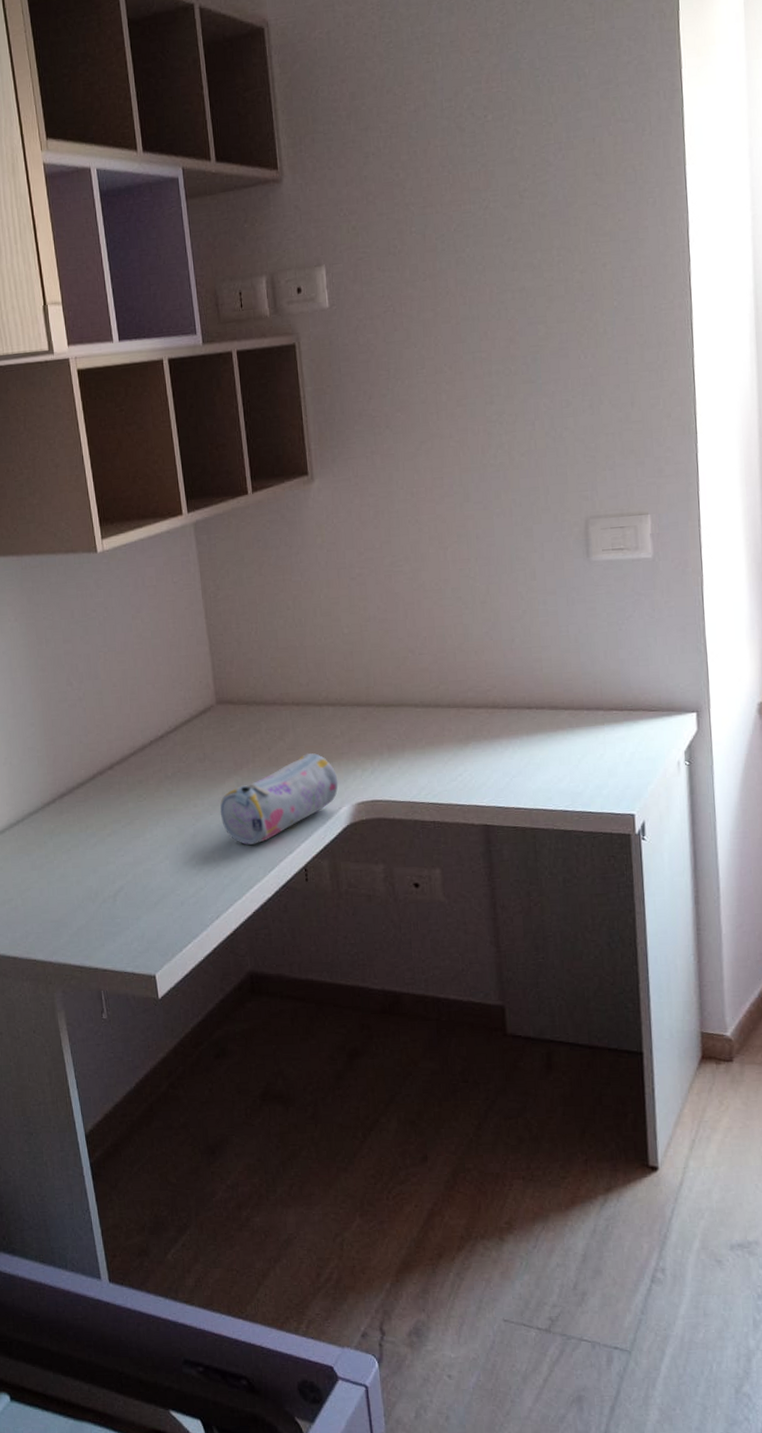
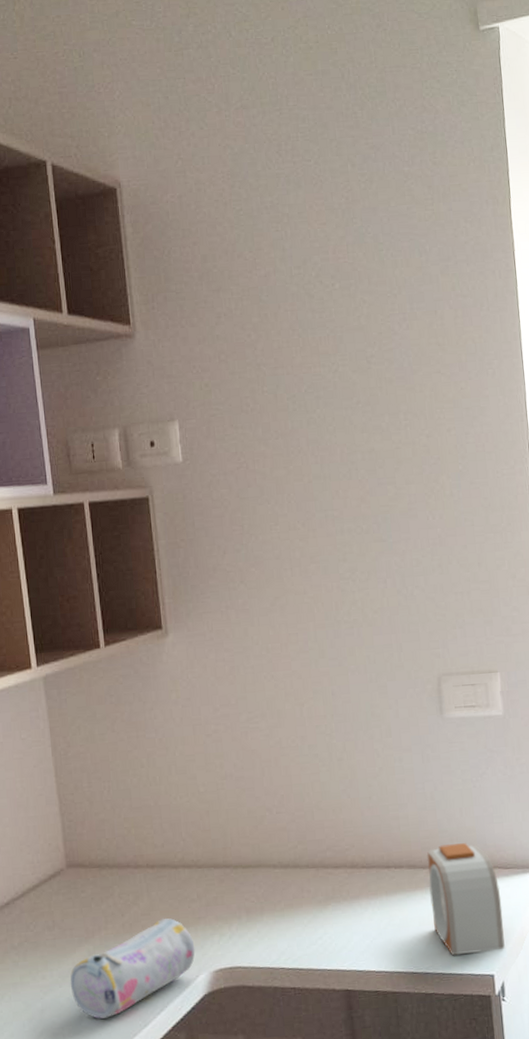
alarm clock: none [569,685,647,795] -> present [426,843,505,956]

